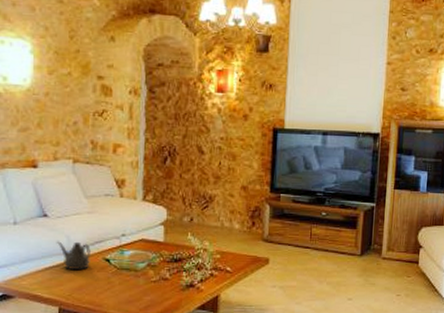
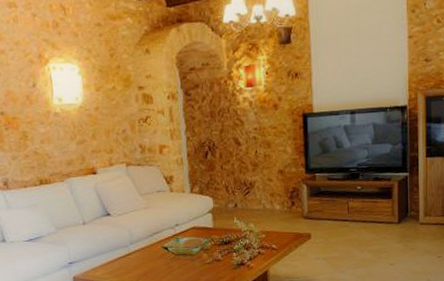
teapot: present [56,241,91,269] -> none [120,234,151,259]

